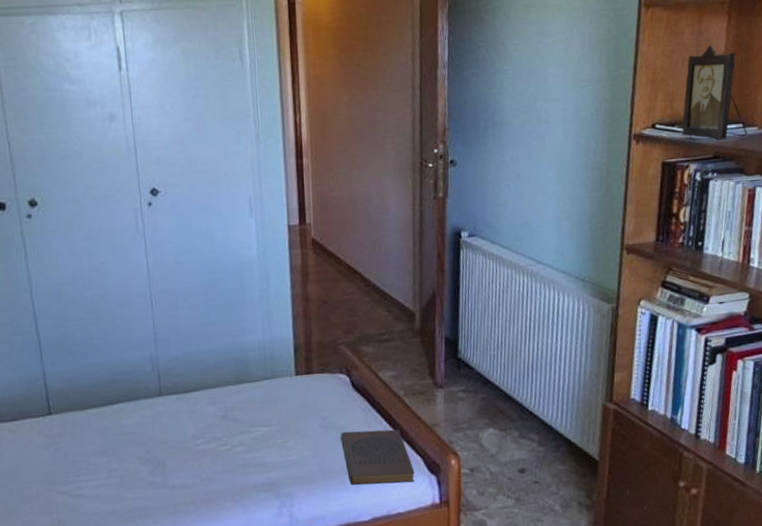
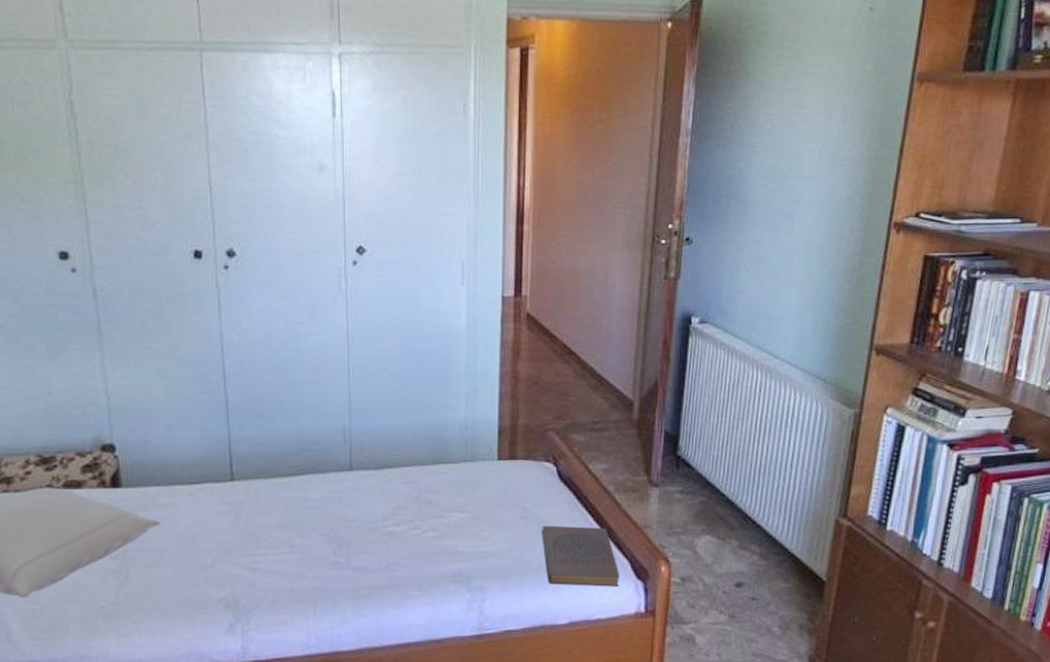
photo frame: present [681,44,747,140] -> none [949,127,1024,235]

